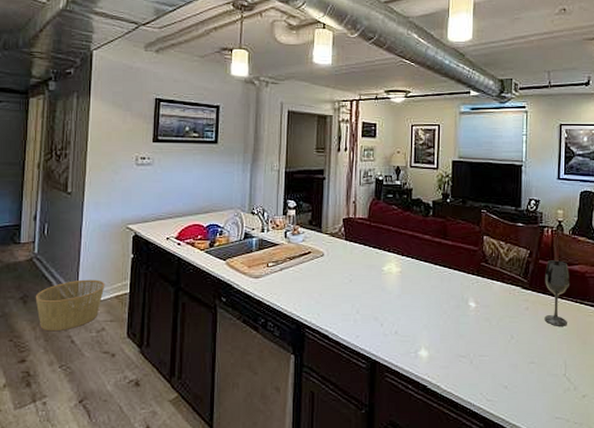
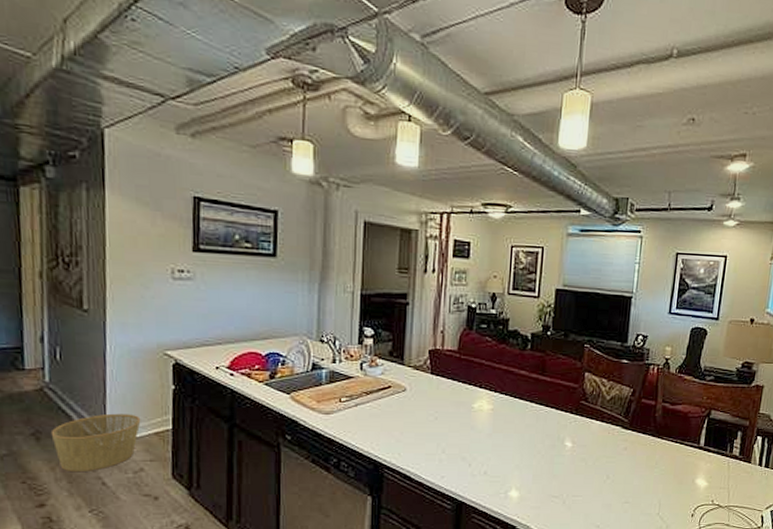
wine glass: present [544,260,569,326] -> none [642,399,672,466]

